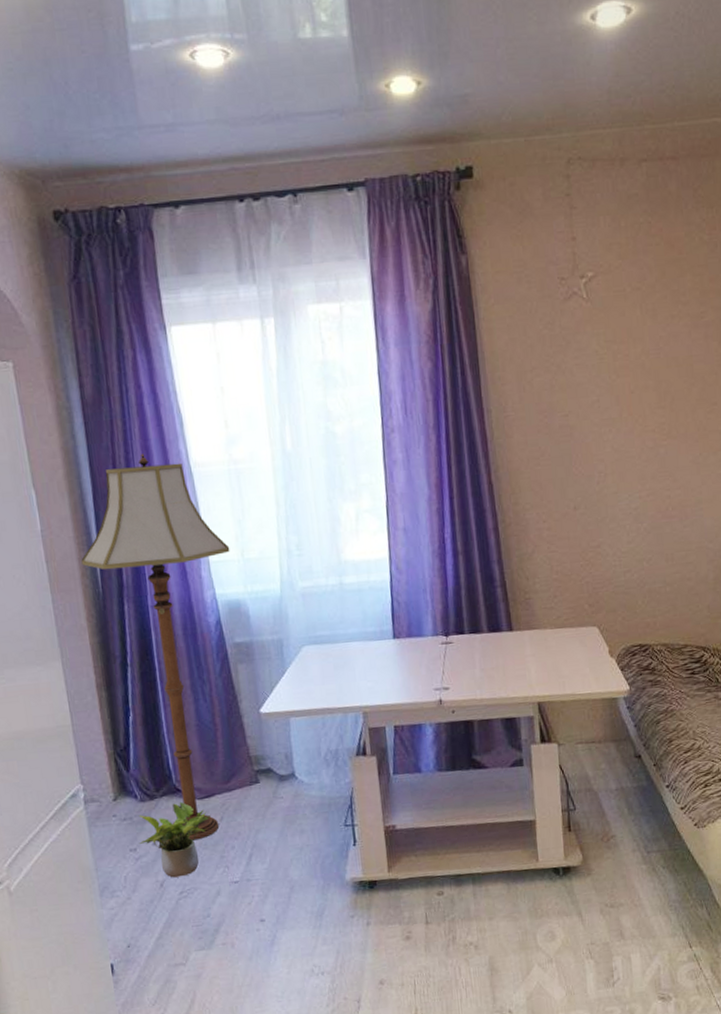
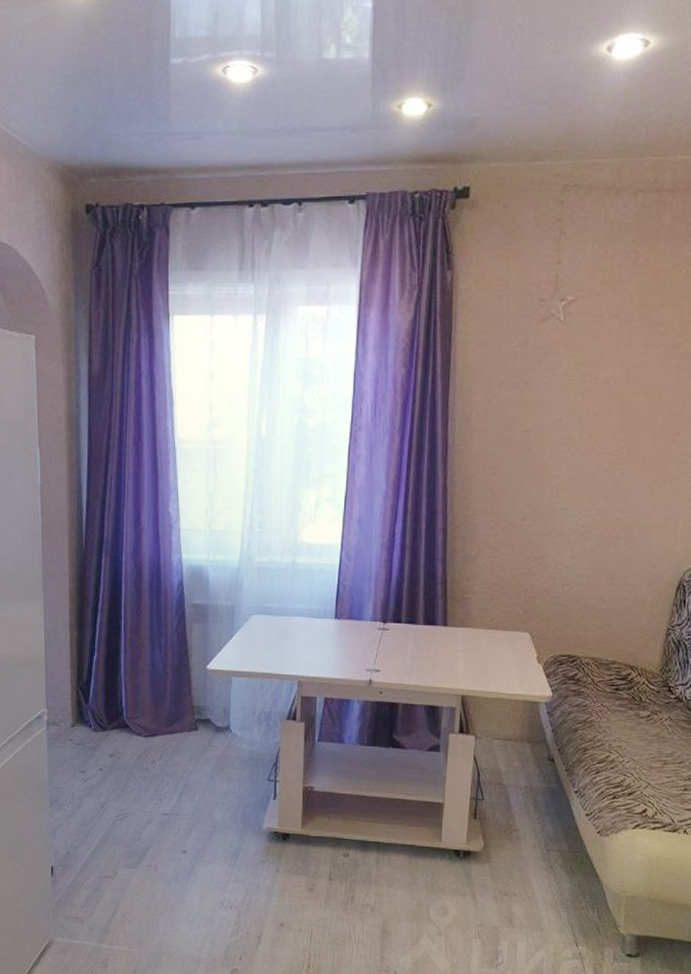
floor lamp: present [81,453,230,841] -> none [71,426,200,772]
potted plant: present [138,801,210,878] -> none [88,736,151,802]

